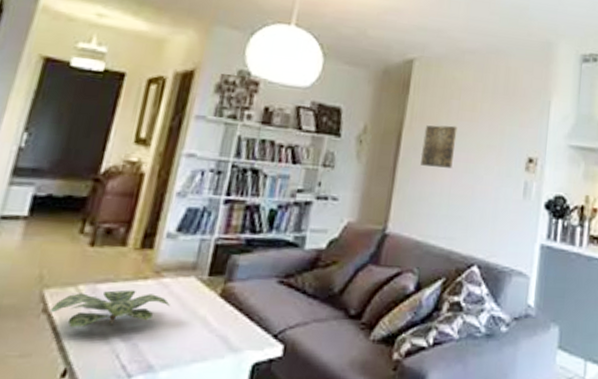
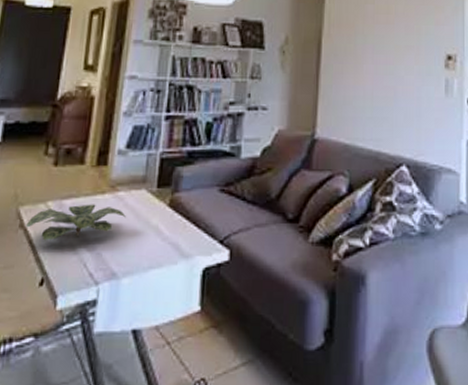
wall art: present [420,125,458,168] -> none [341,29,374,71]

